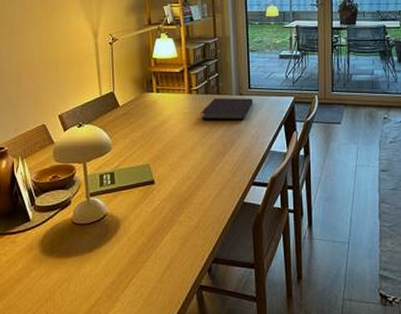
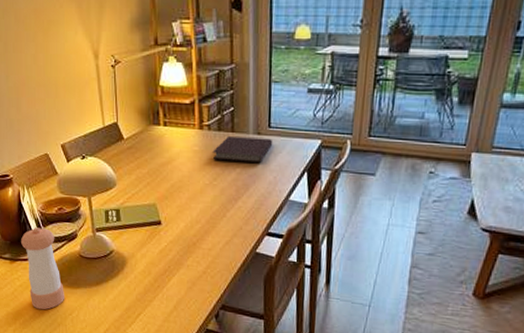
pepper shaker: none [11,198,54,286] -> present [21,227,64,310]

